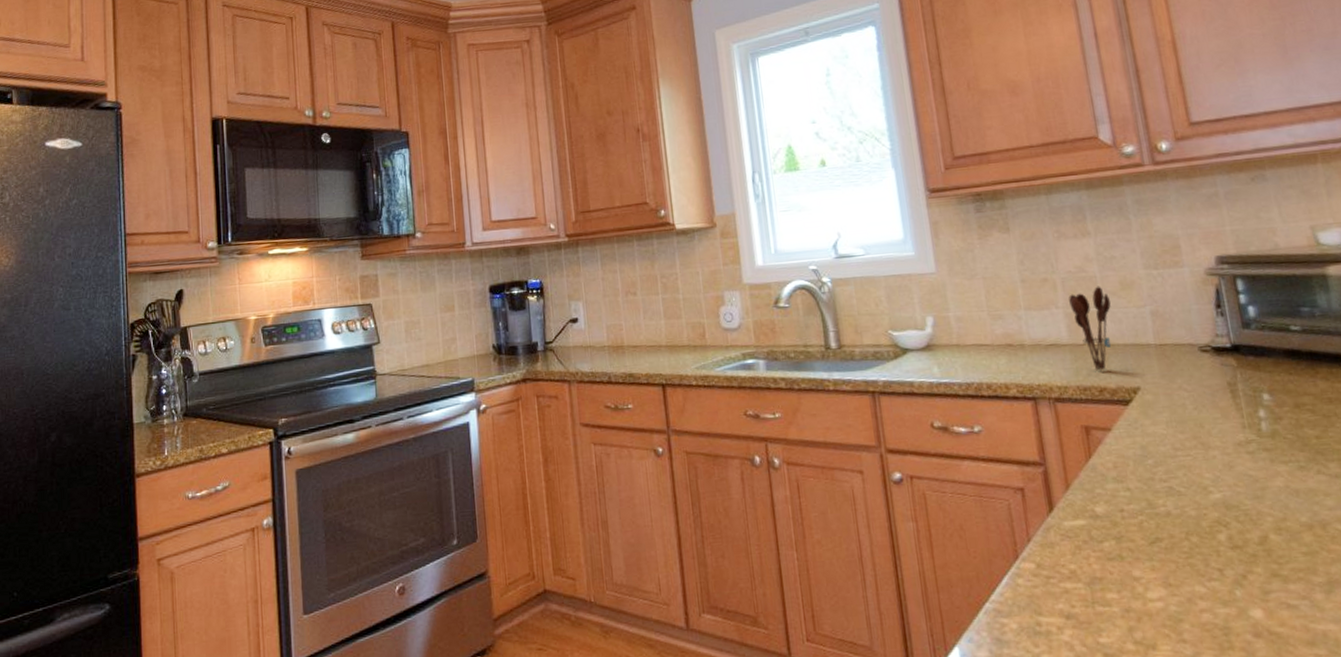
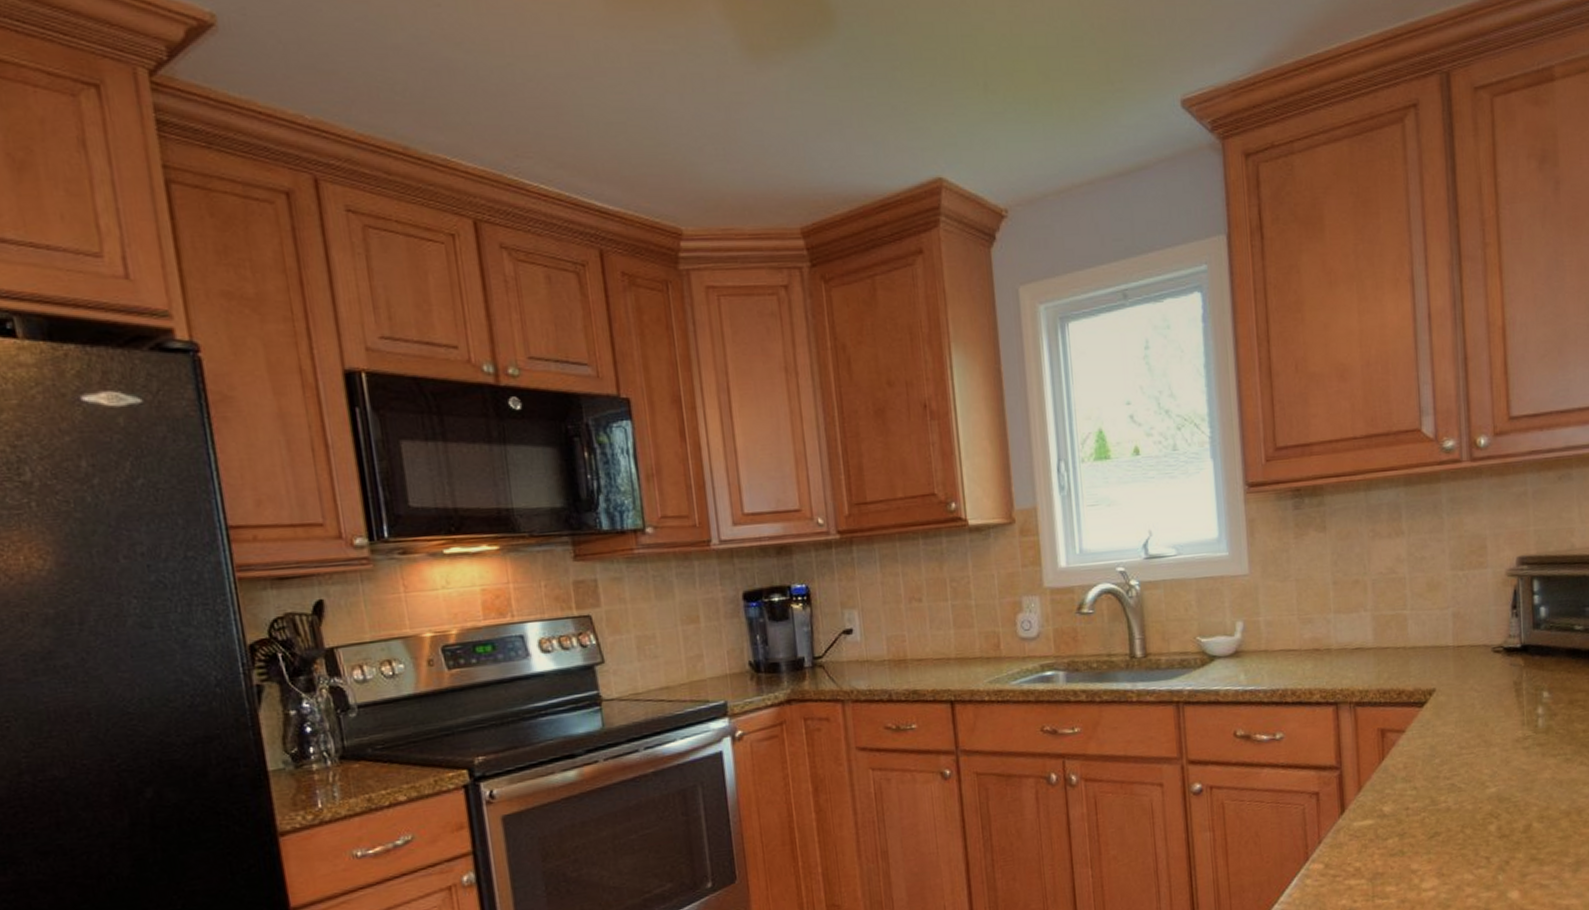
utensil holder: present [1069,286,1112,371] -> none [1378,587,1416,674]

